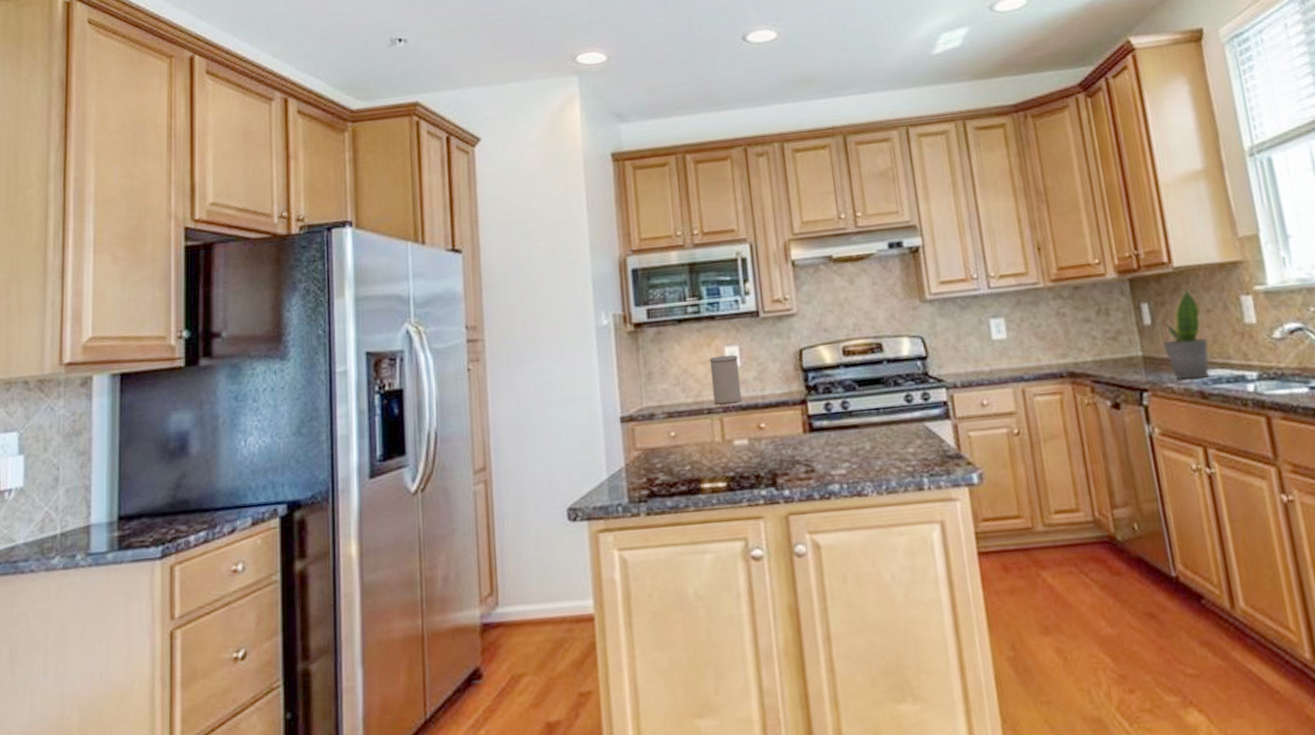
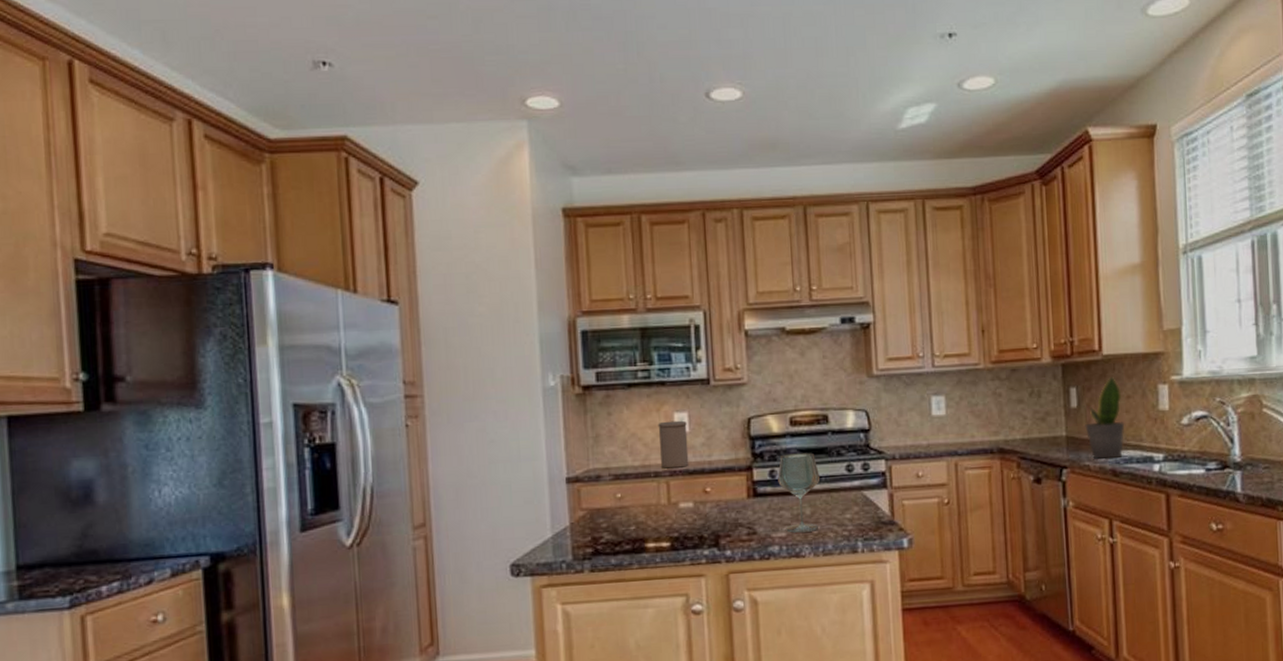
wine glass: none [833,383,881,470] -> present [778,452,820,533]

